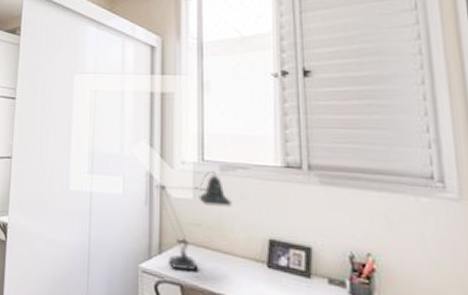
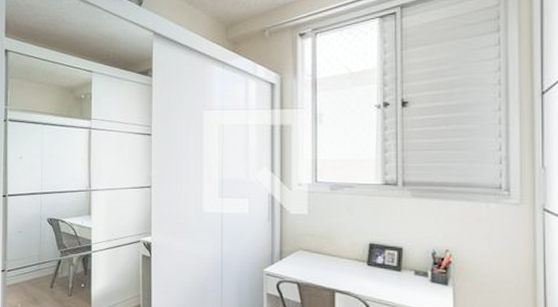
desk lamp: present [155,171,232,272] -> none [276,191,340,272]

